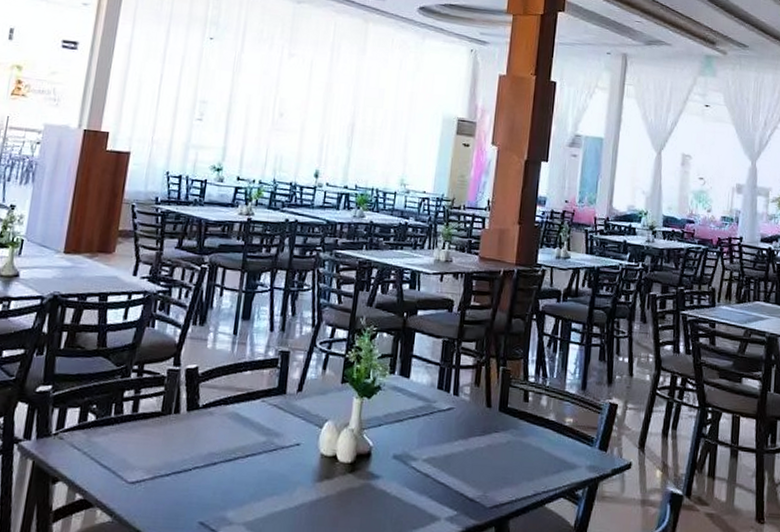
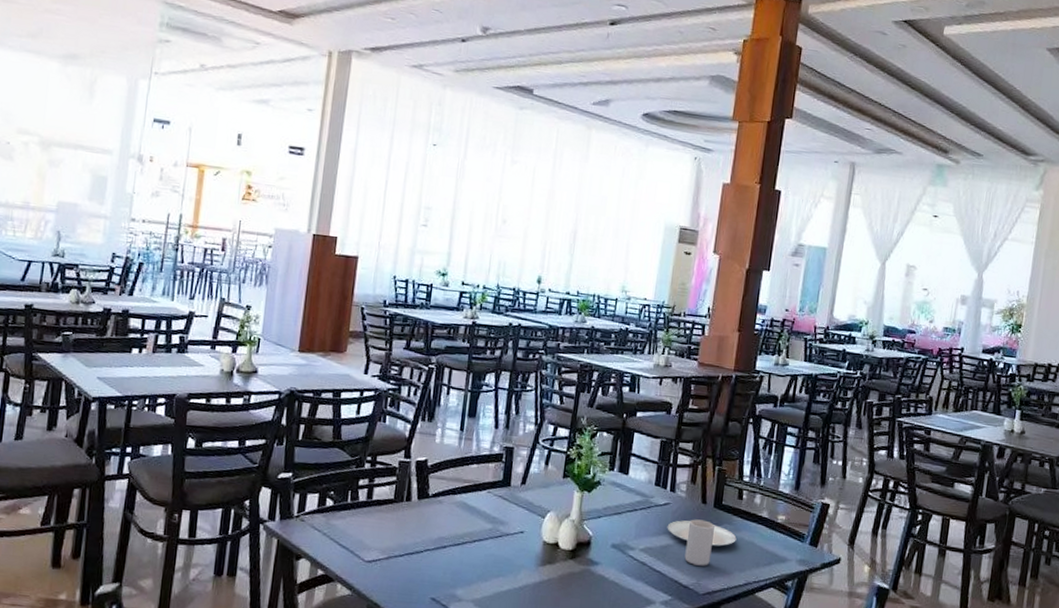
plate: none [451,426,524,454] -> present [667,520,737,547]
cup: none [470,424,500,476] -> present [684,519,715,566]

